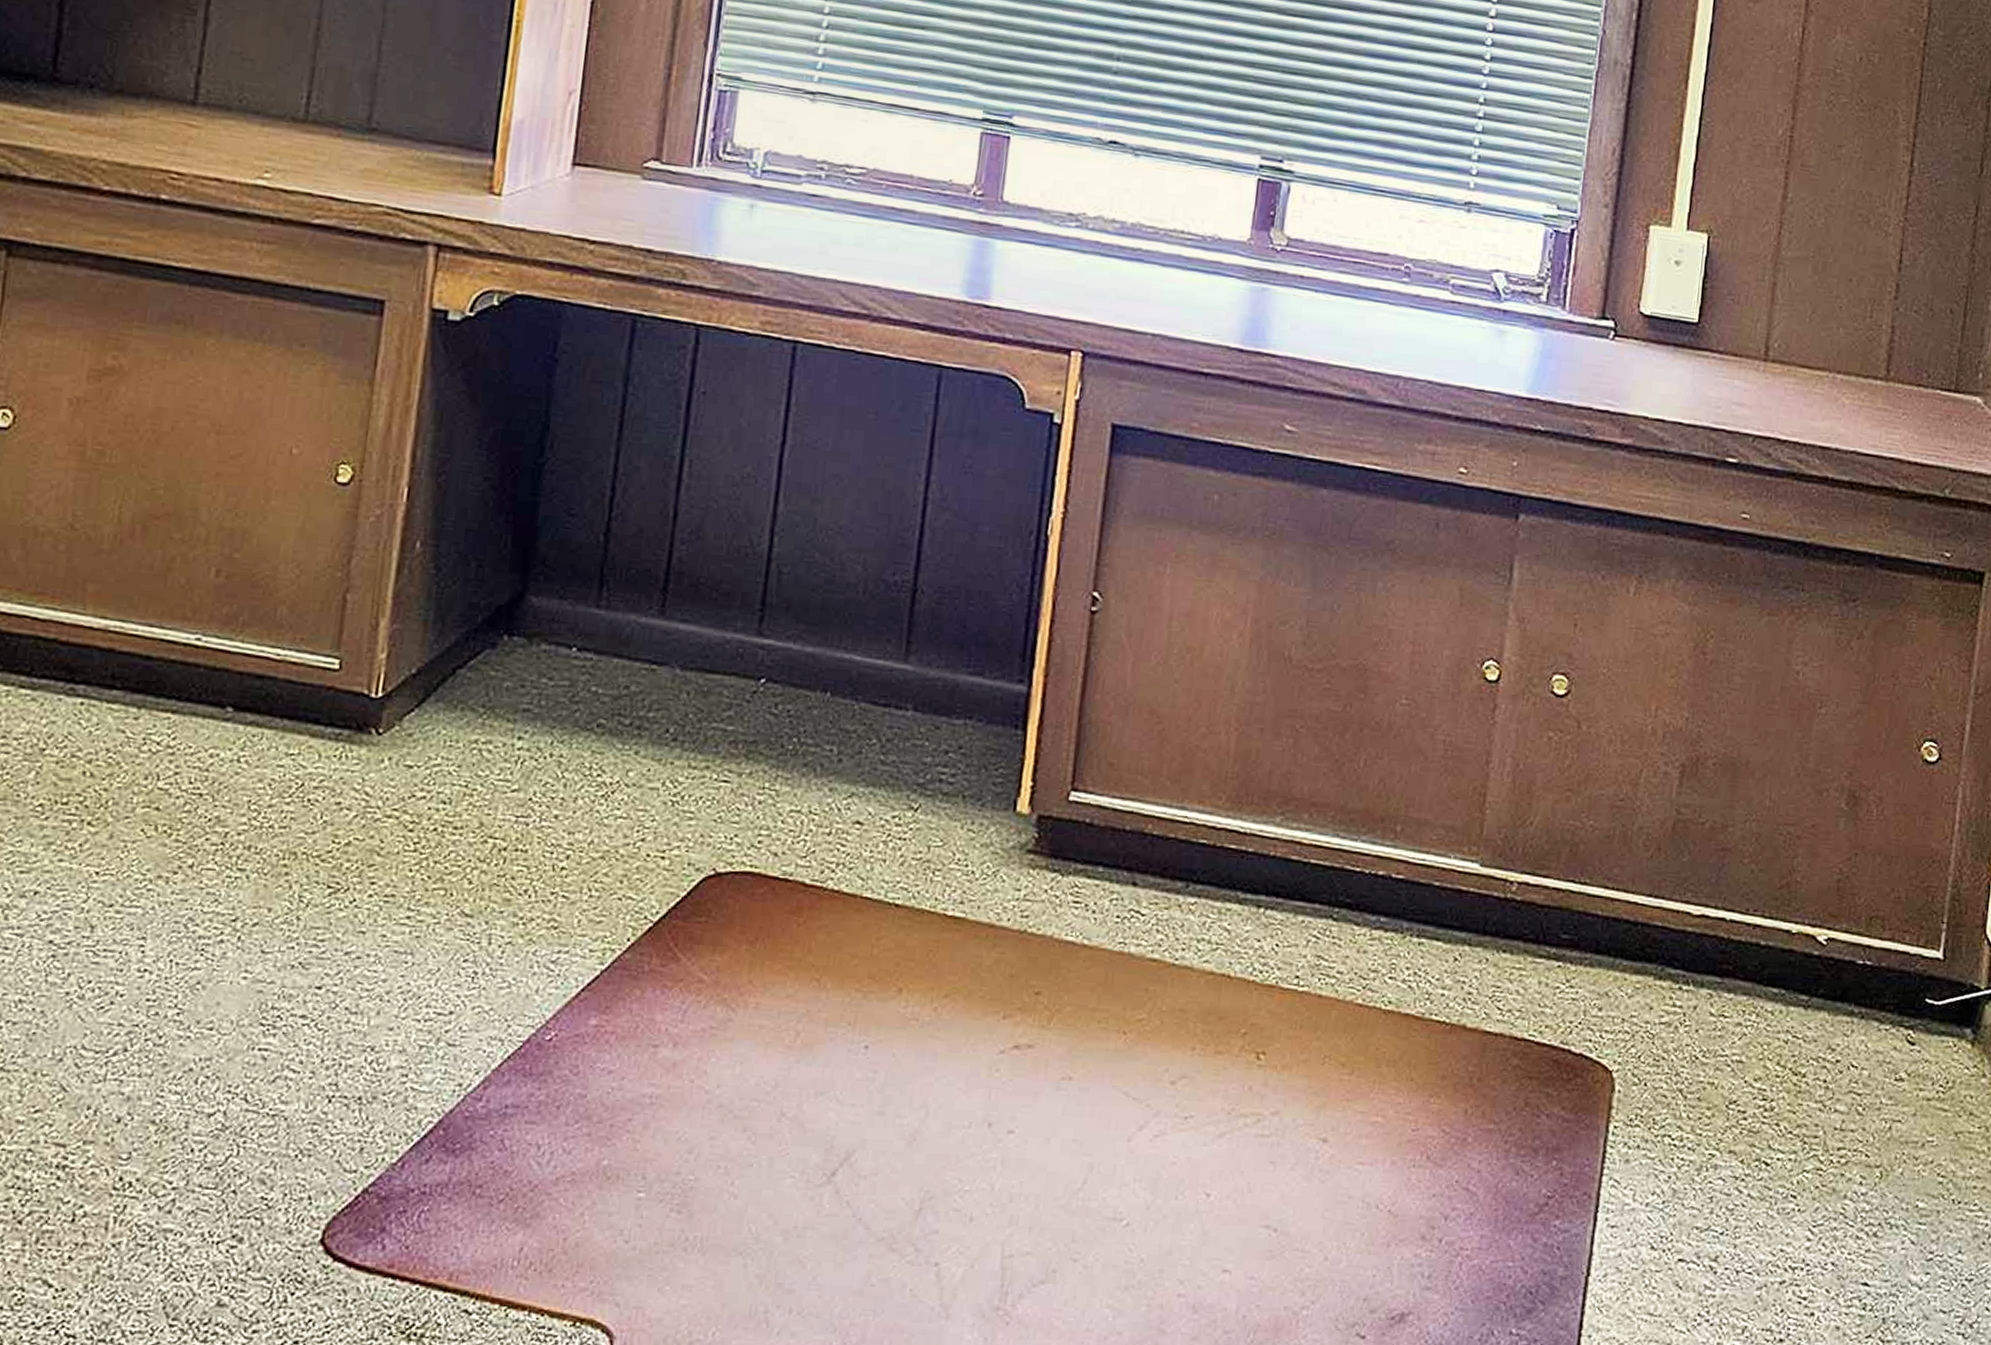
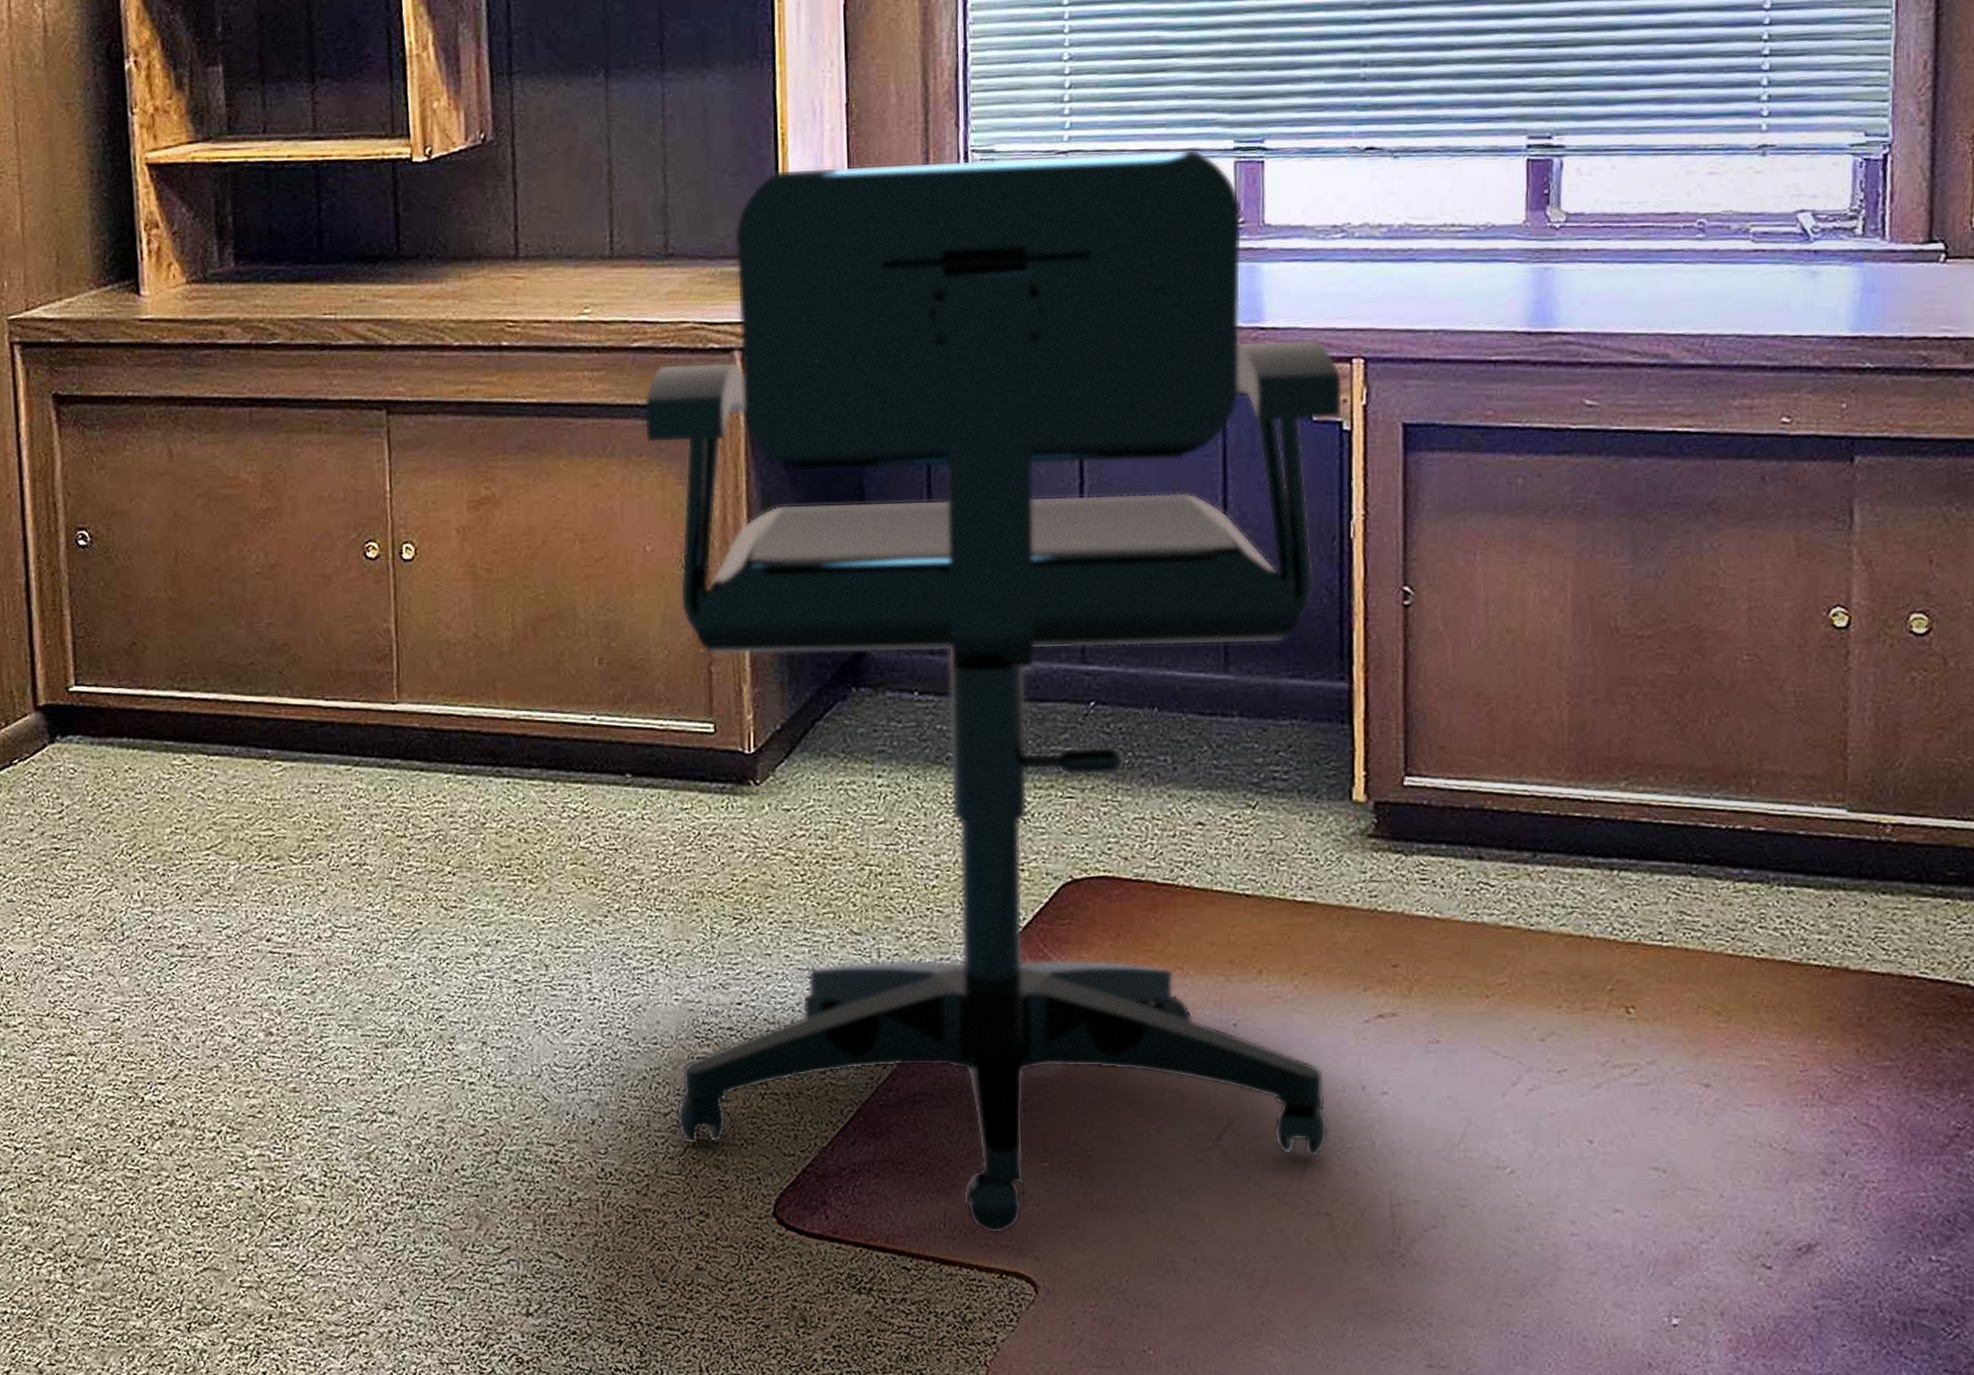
office chair: none [220,58,1060,1275] -> present [643,148,1343,1234]

